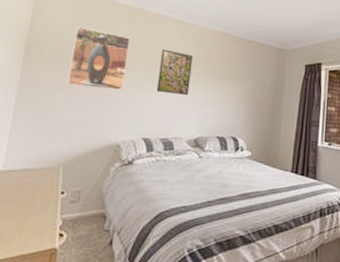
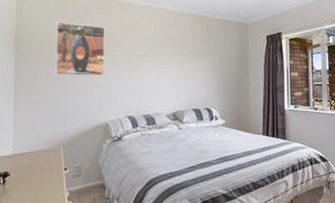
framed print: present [156,49,193,95] -> none [134,34,163,74]

